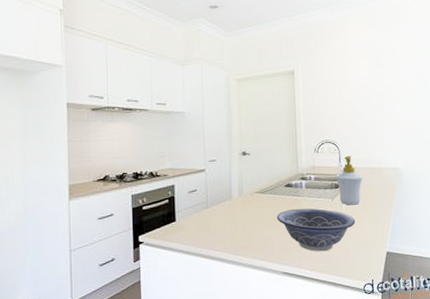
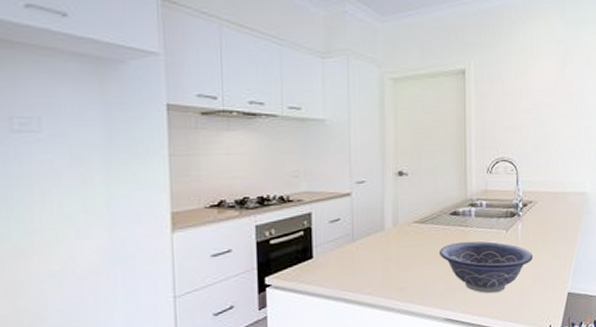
soap bottle: present [335,155,363,205] -> none [511,176,544,238]

